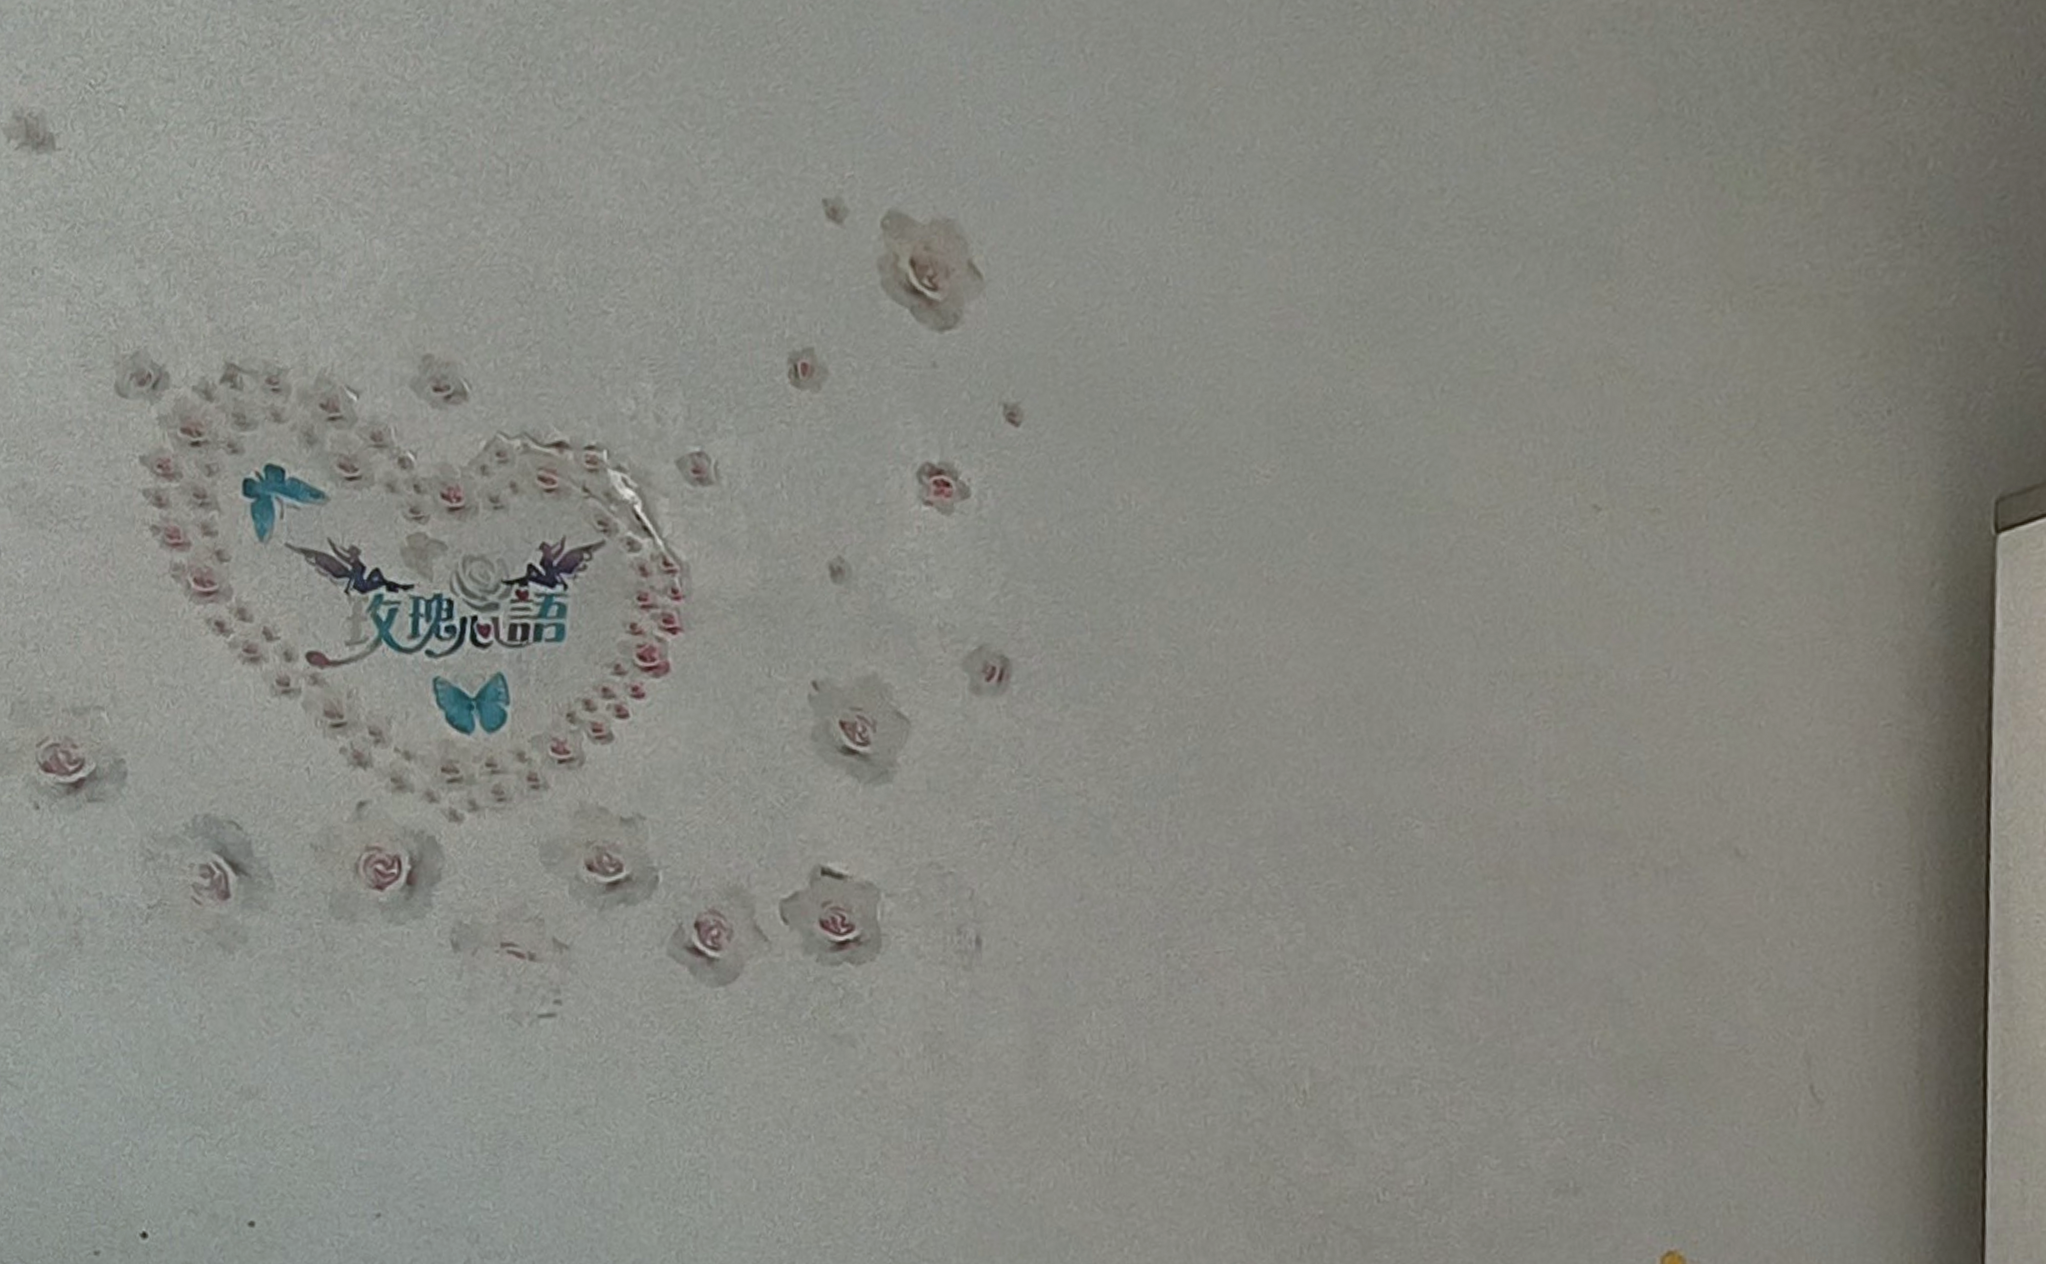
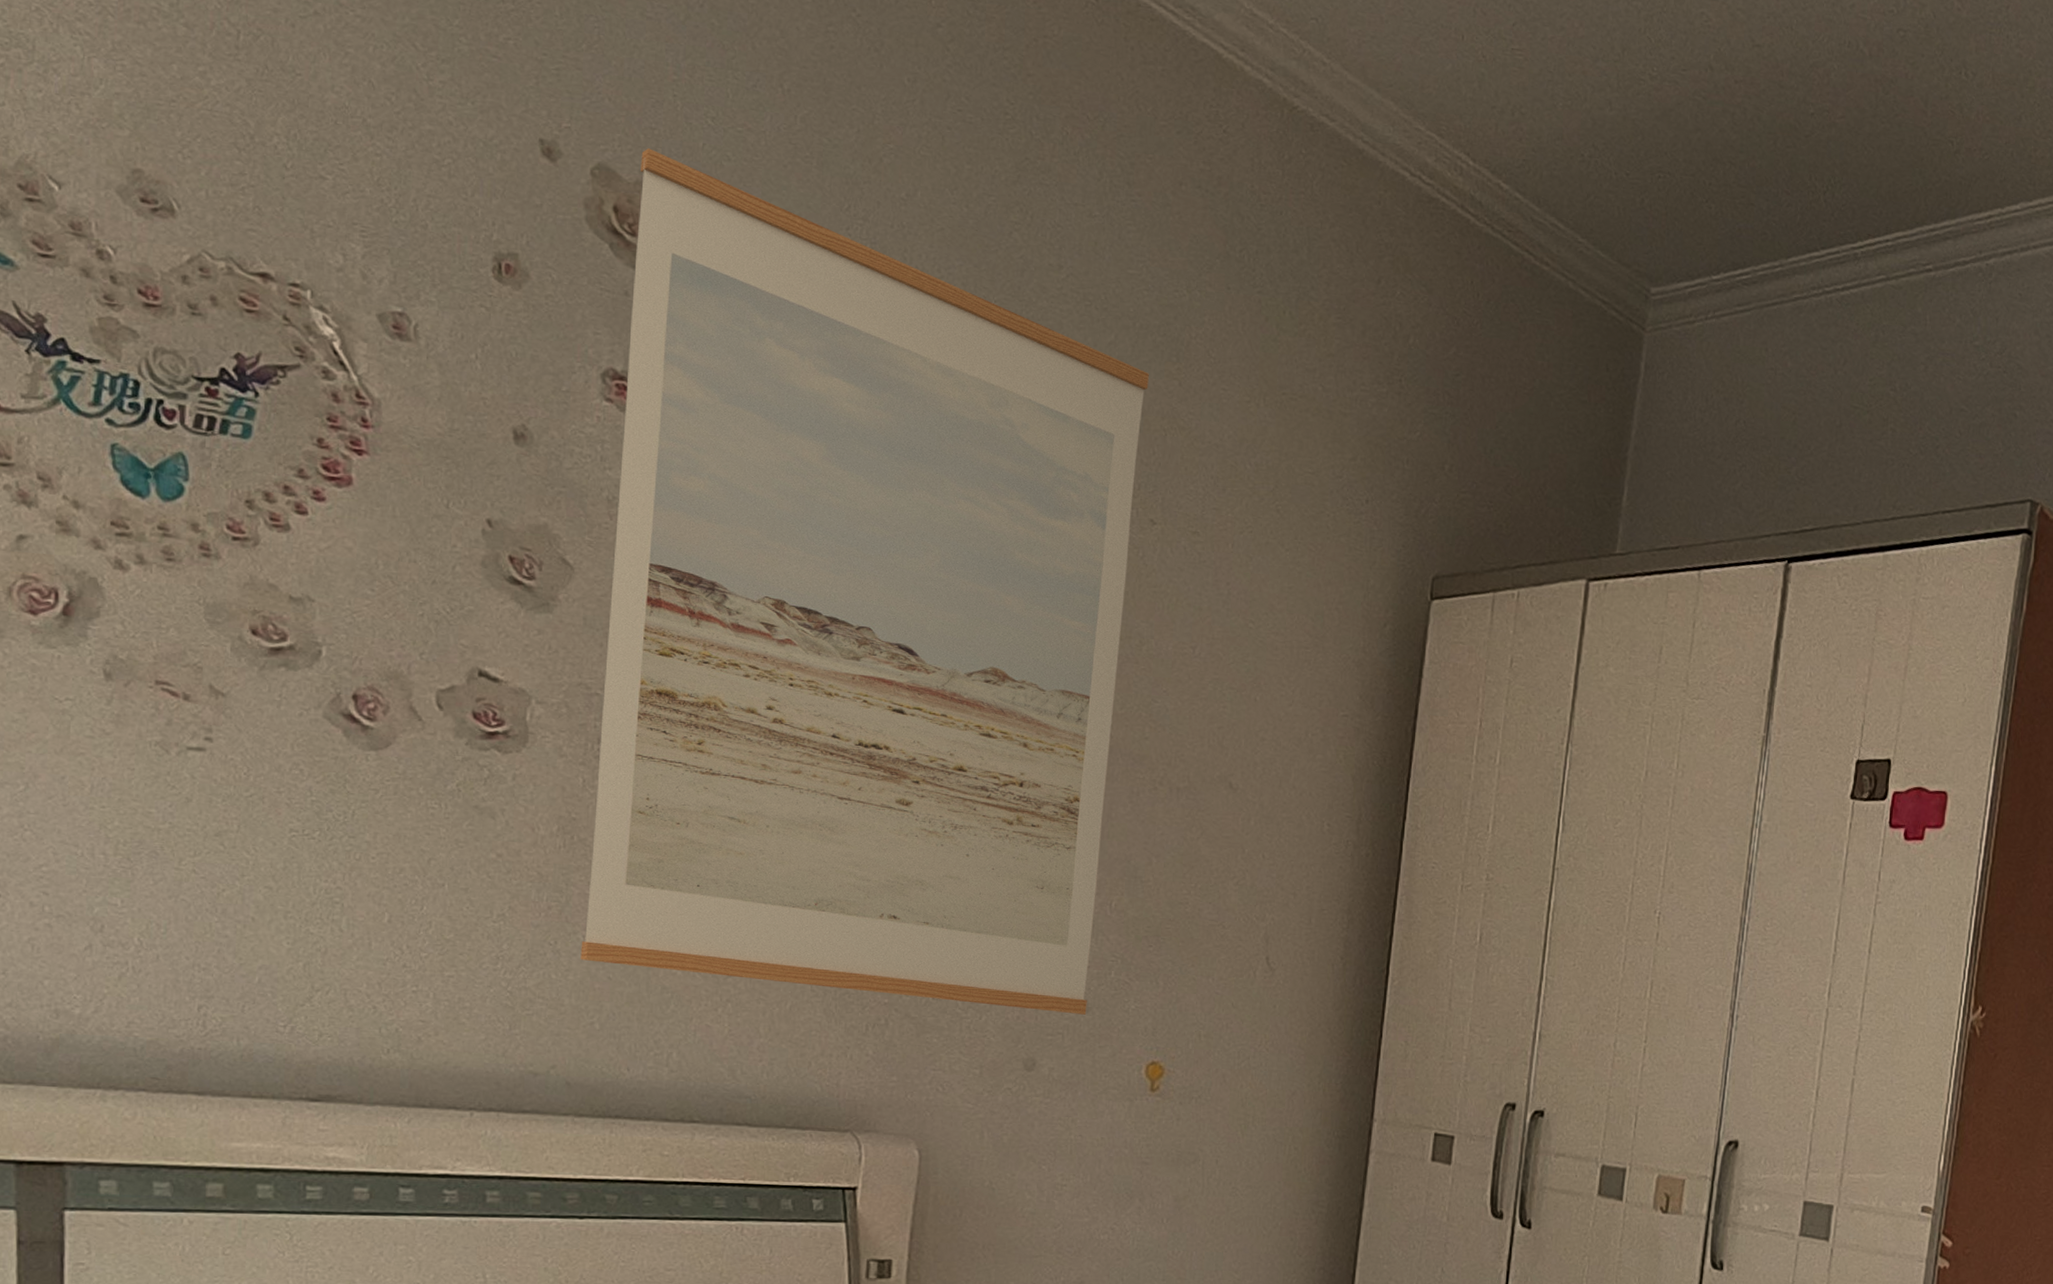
wall art: none [934,175,1575,1208] -> present [580,148,1149,1015]

